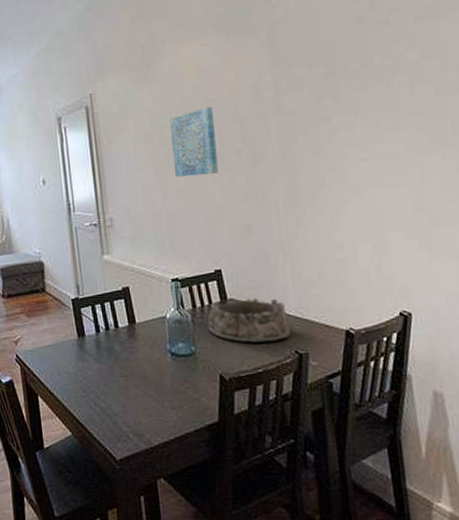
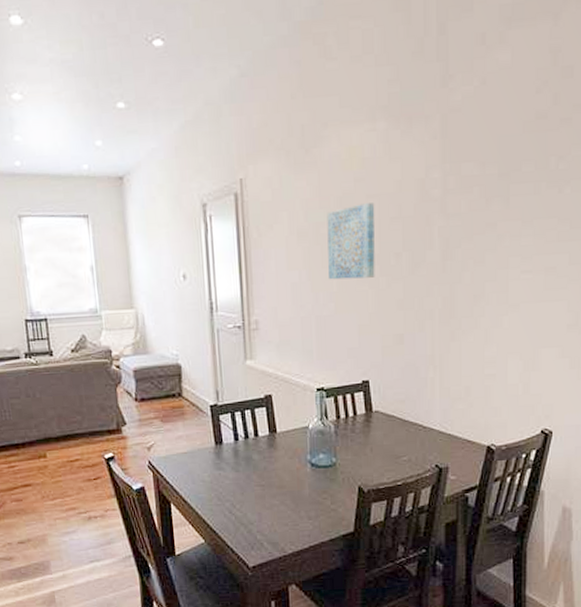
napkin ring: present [207,298,292,343] -> none [350,411,434,456]

